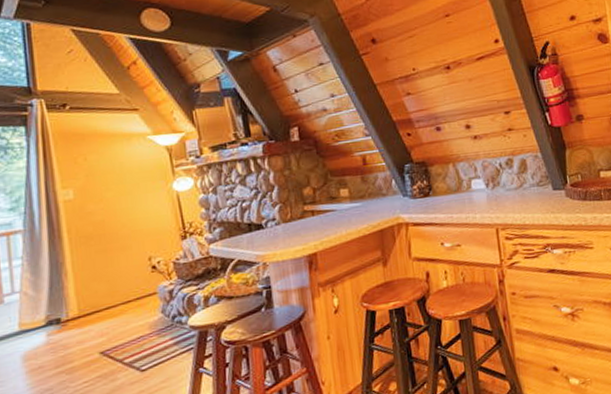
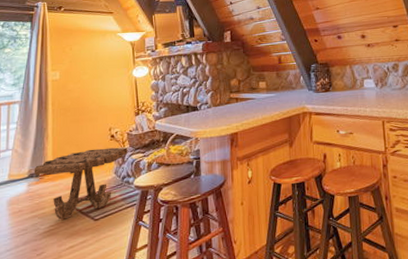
side table: none [52,280,177,374] -> present [34,147,128,220]

